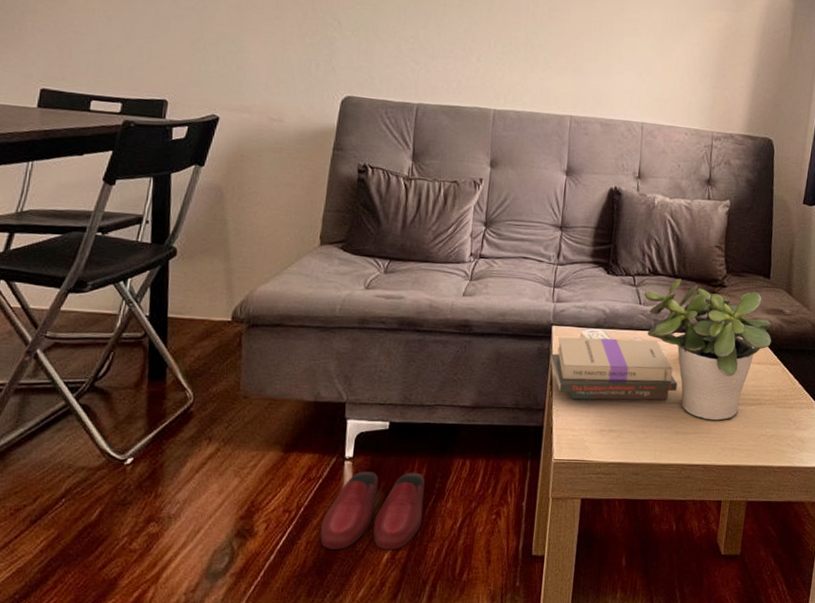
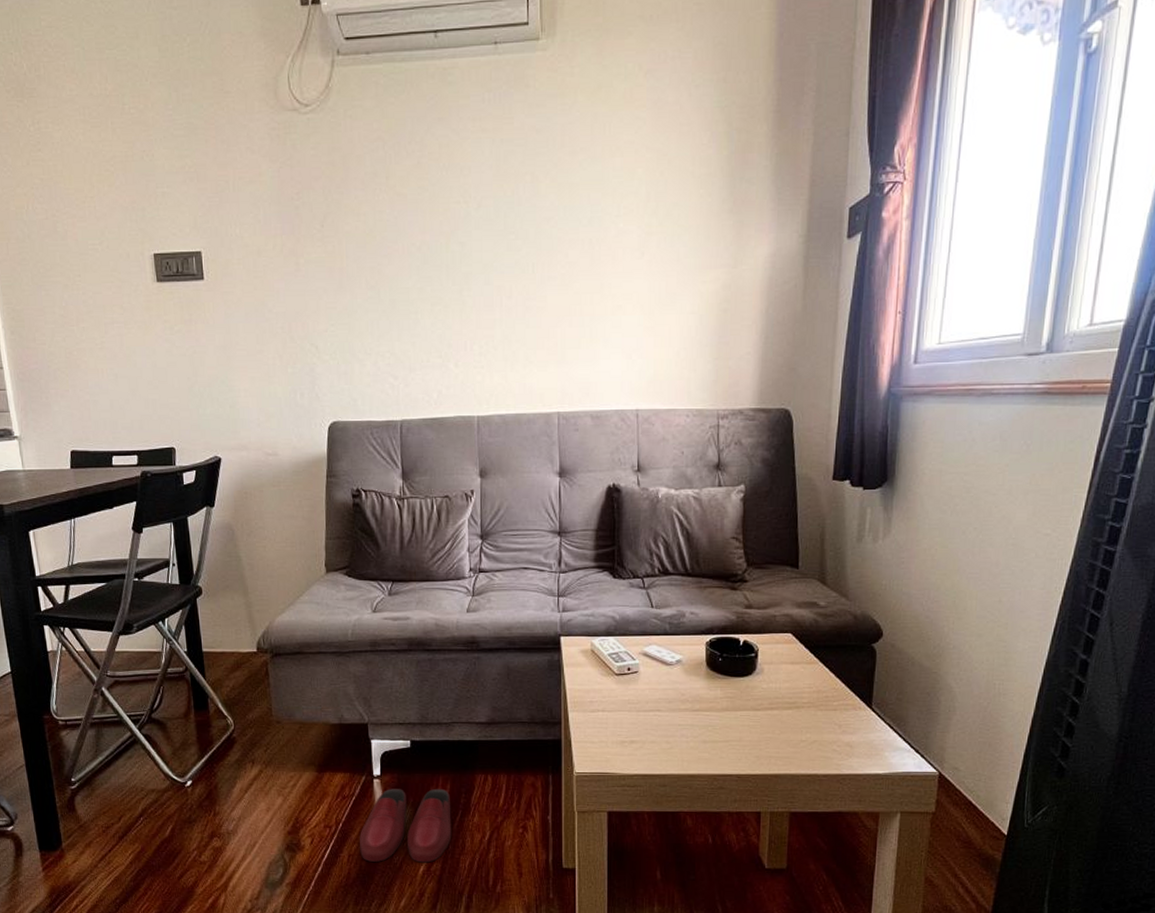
books: present [550,337,678,401] -> none [561,644,701,711]
potted plant: present [644,278,772,421] -> none [655,576,806,727]

